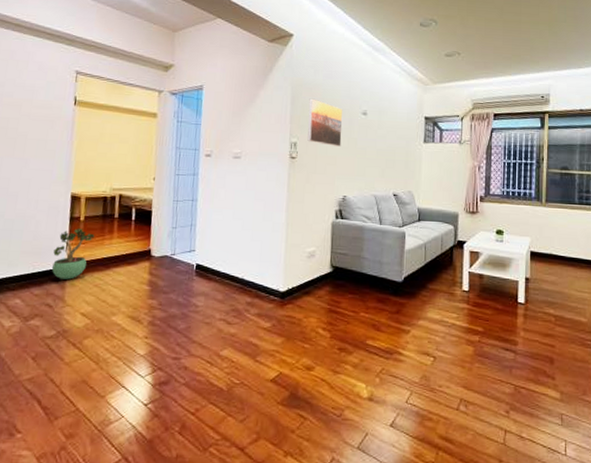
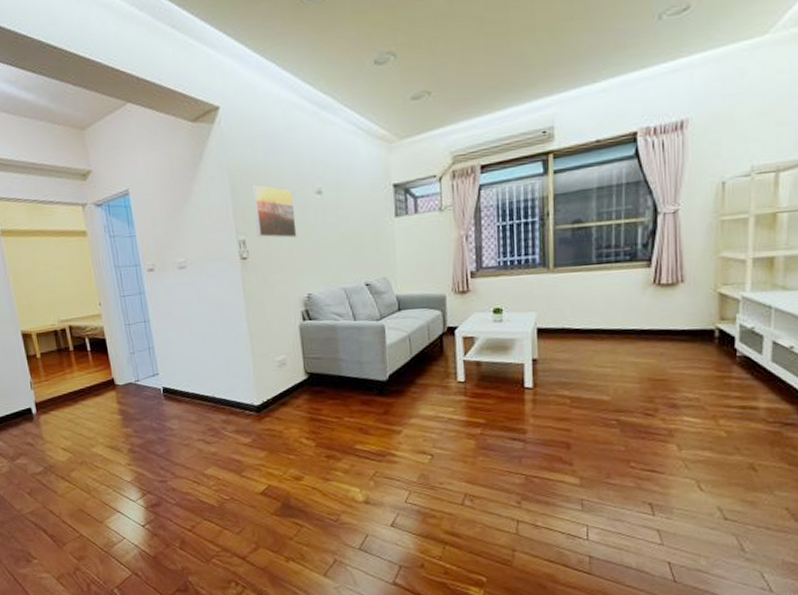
potted plant: present [52,227,95,280] -> none [20,365,56,418]

